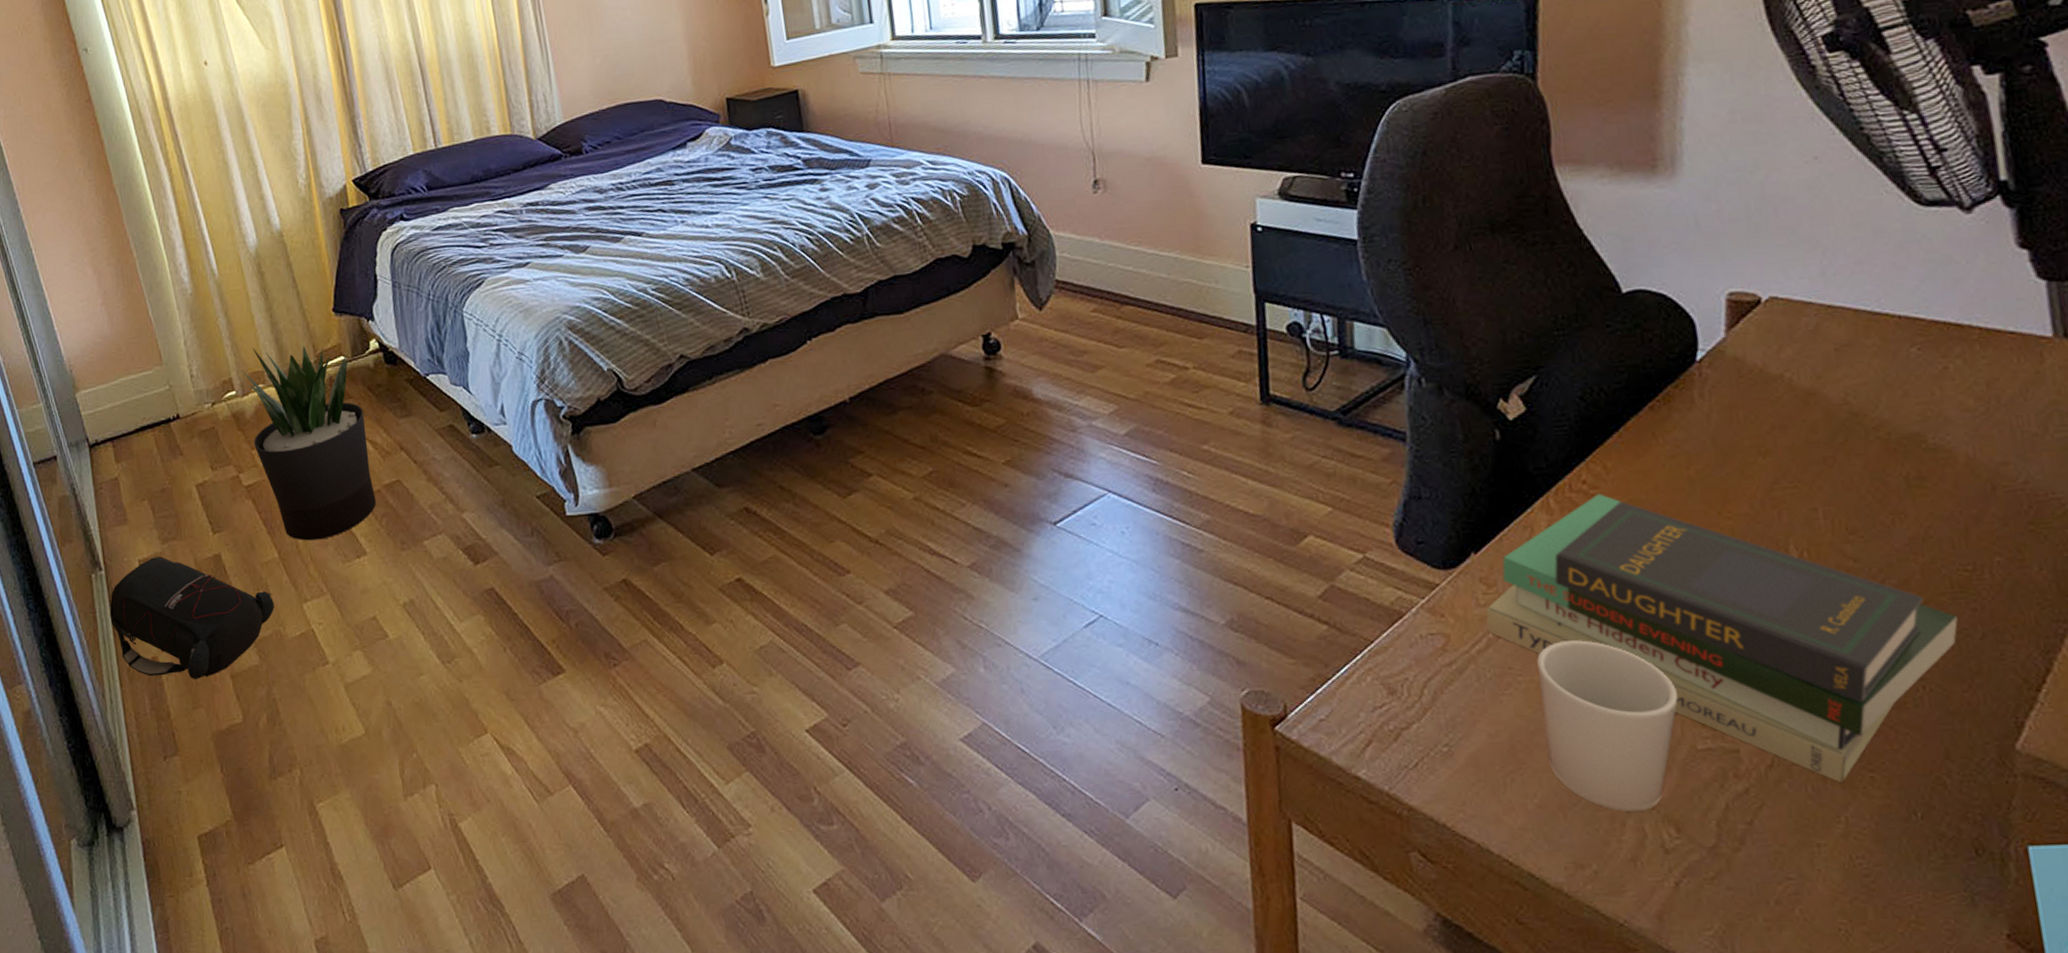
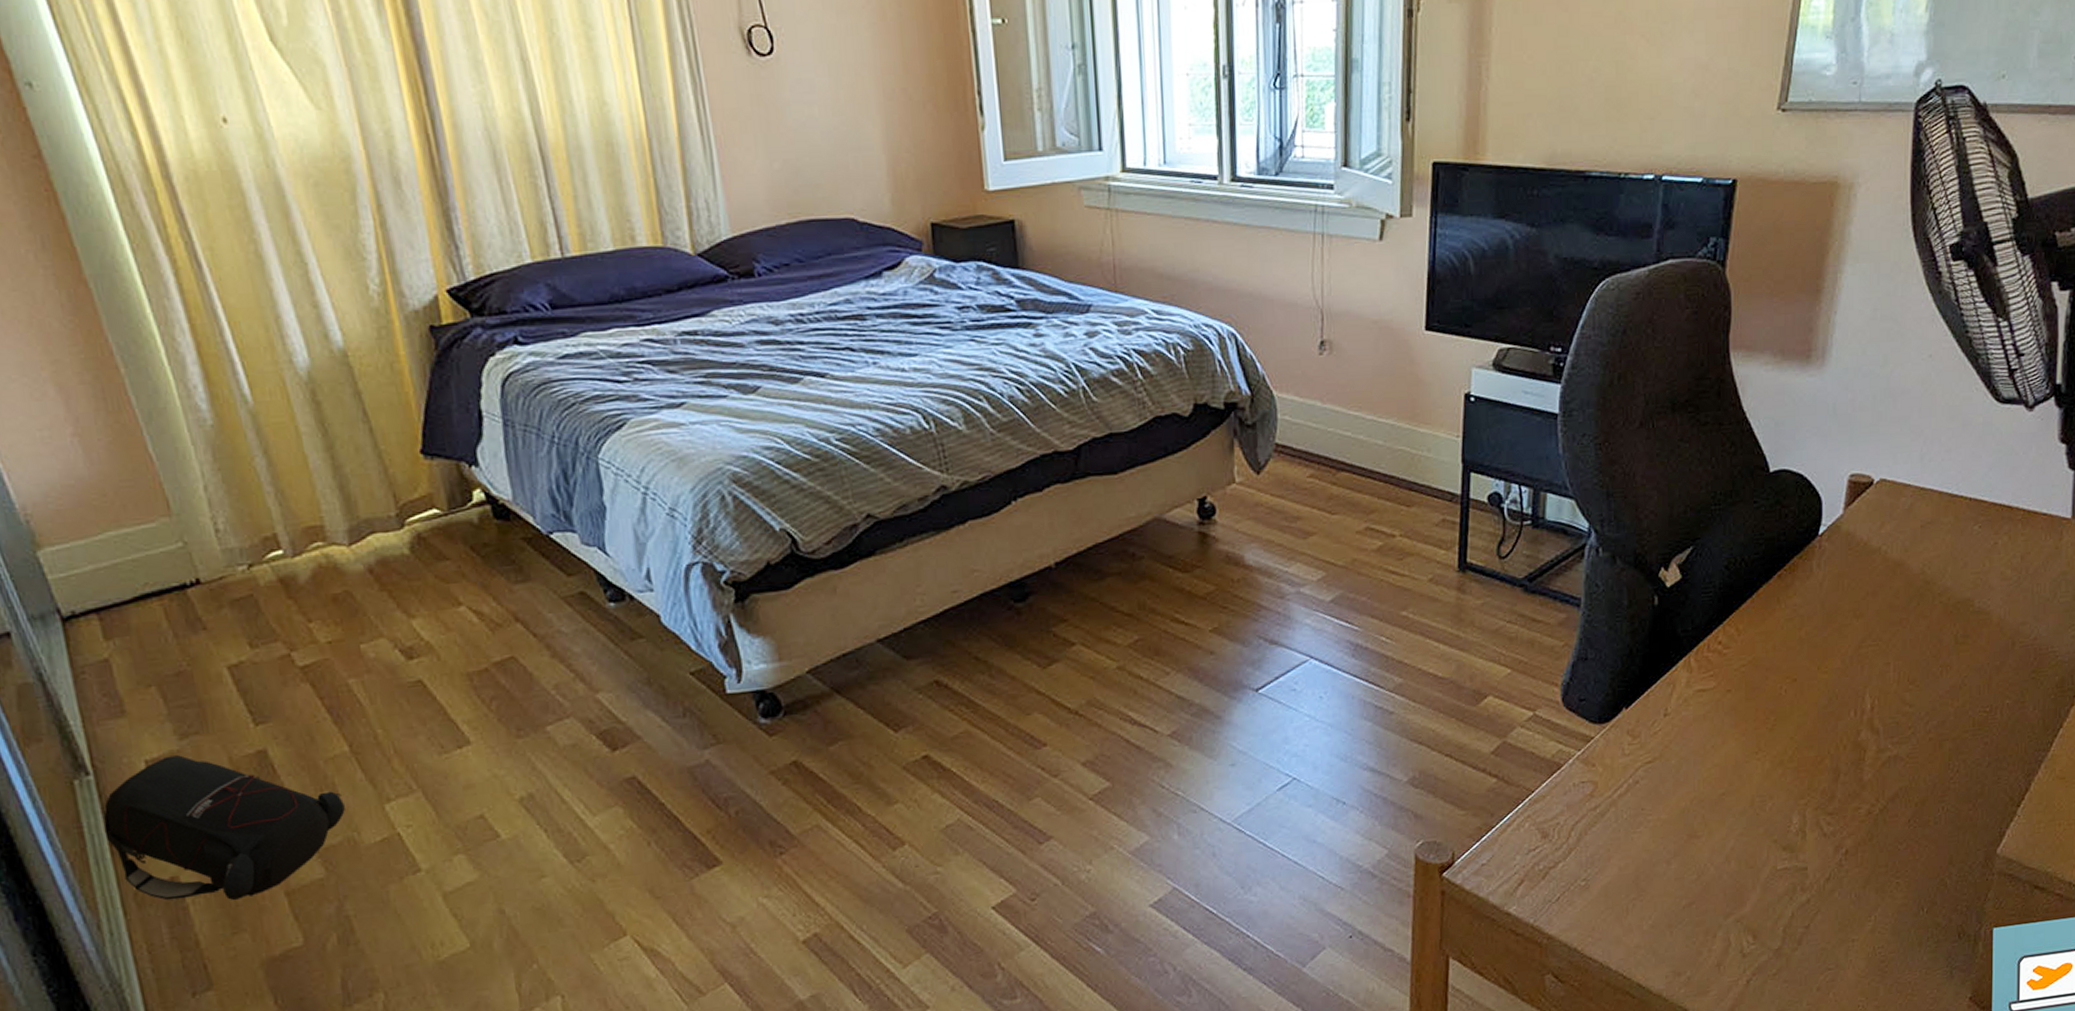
planter: present [242,346,376,541] -> none [292,495,483,731]
books: present [1486,493,1958,784] -> none [1628,653,1973,890]
mug: present [1536,640,1678,813] -> none [1663,781,1768,926]

